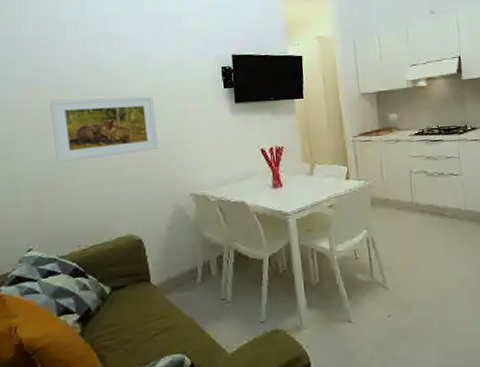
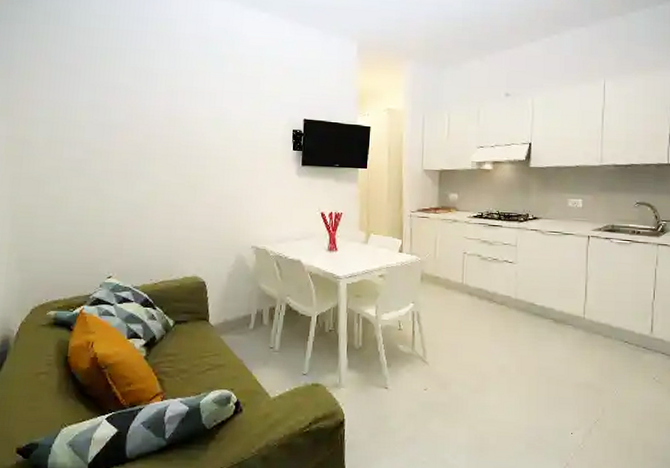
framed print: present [49,96,158,163] -> none [137,145,229,203]

